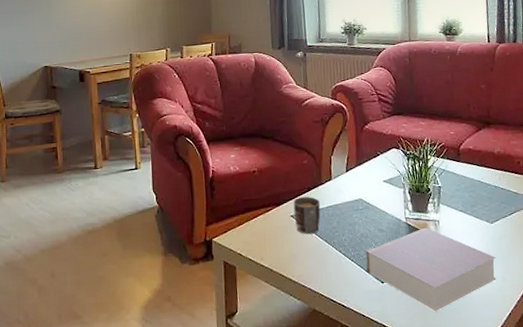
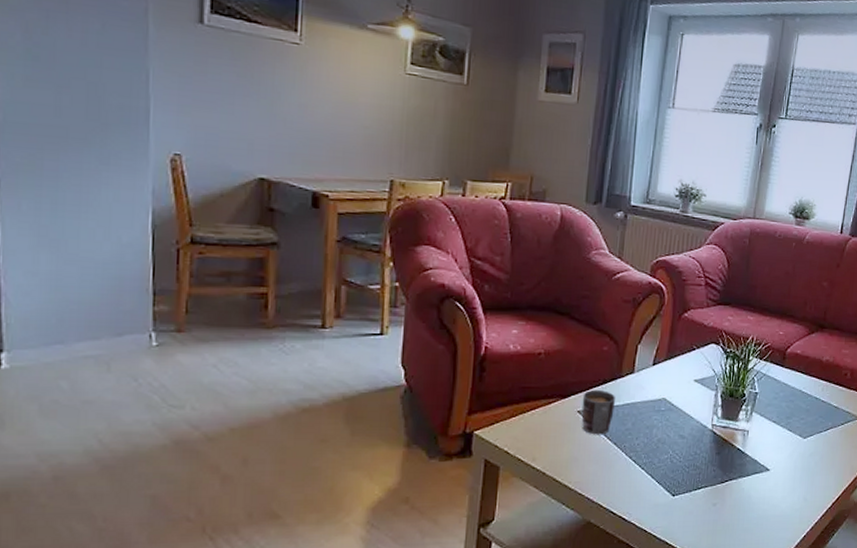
book: present [366,227,497,312] -> none [658,437,802,530]

